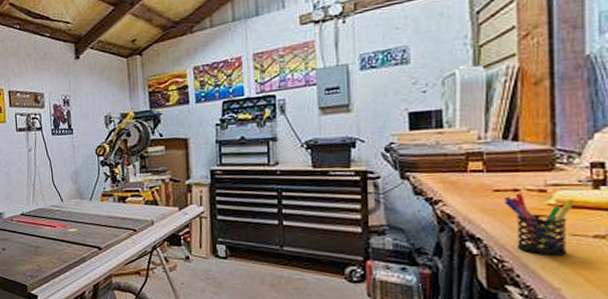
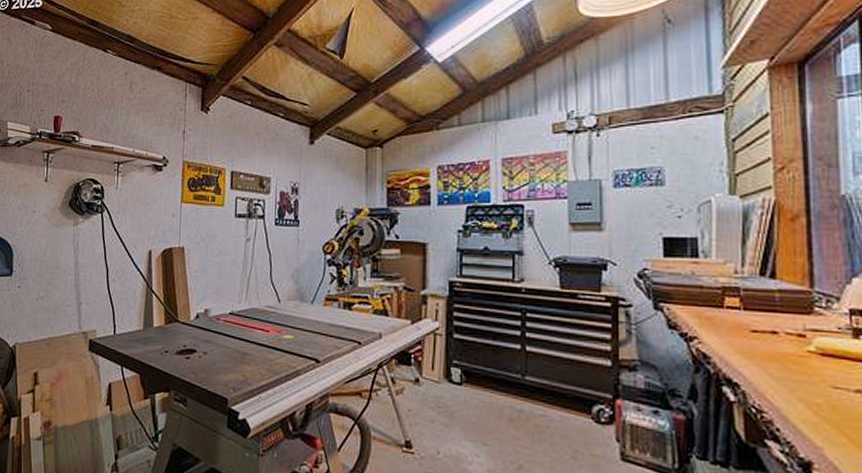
pen holder: present [503,192,575,255] -> none [761,335,835,410]

